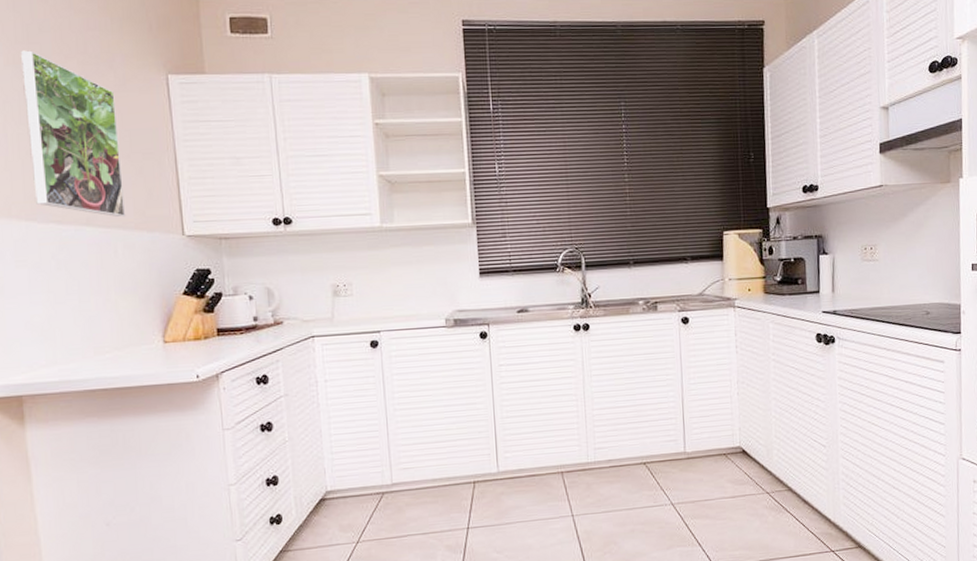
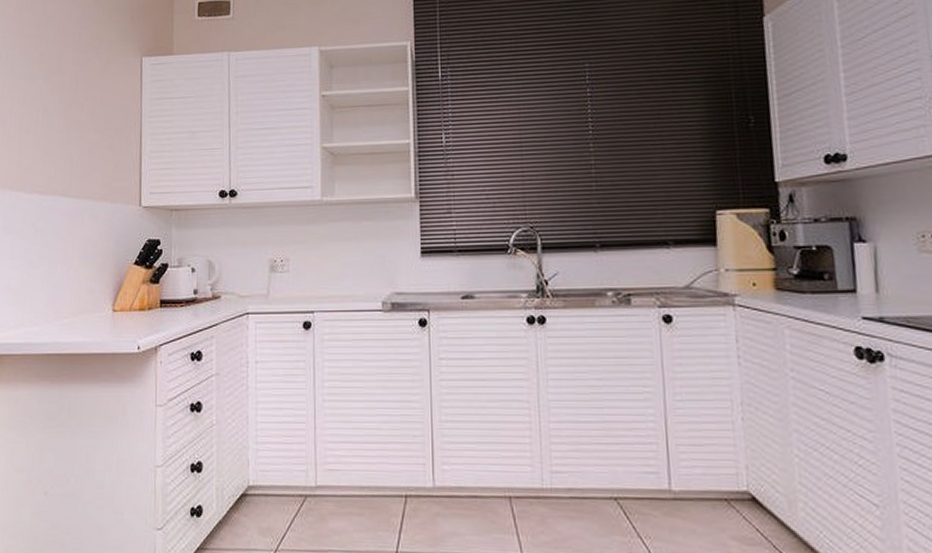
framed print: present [20,50,126,217] -> none [25,42,98,188]

